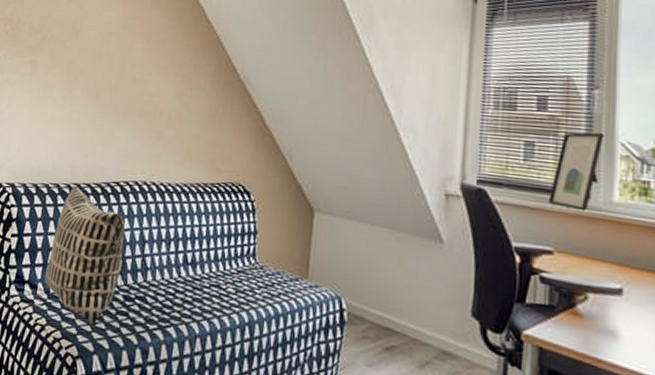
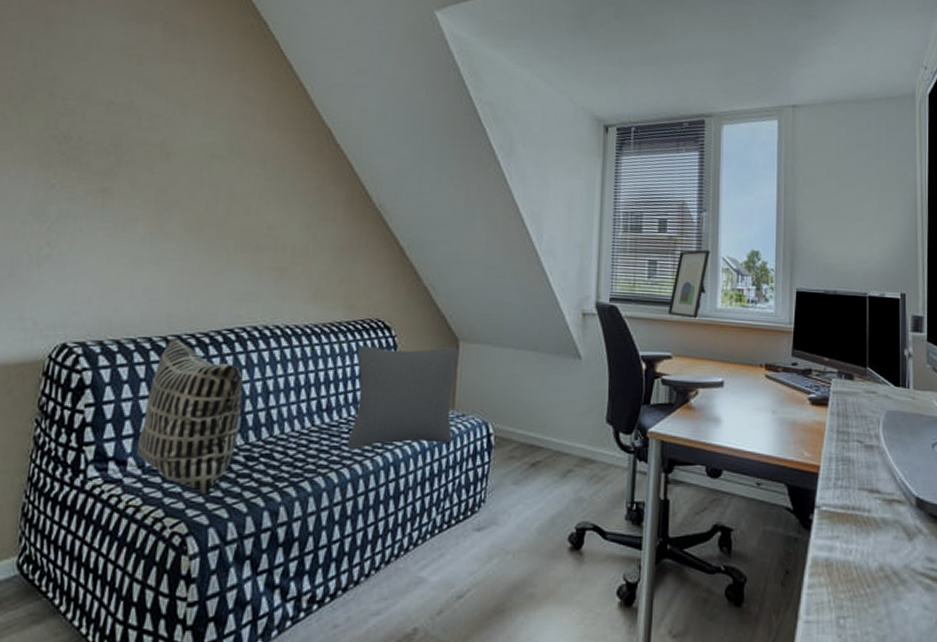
pillow: none [208,207,314,313] -> present [347,346,459,450]

